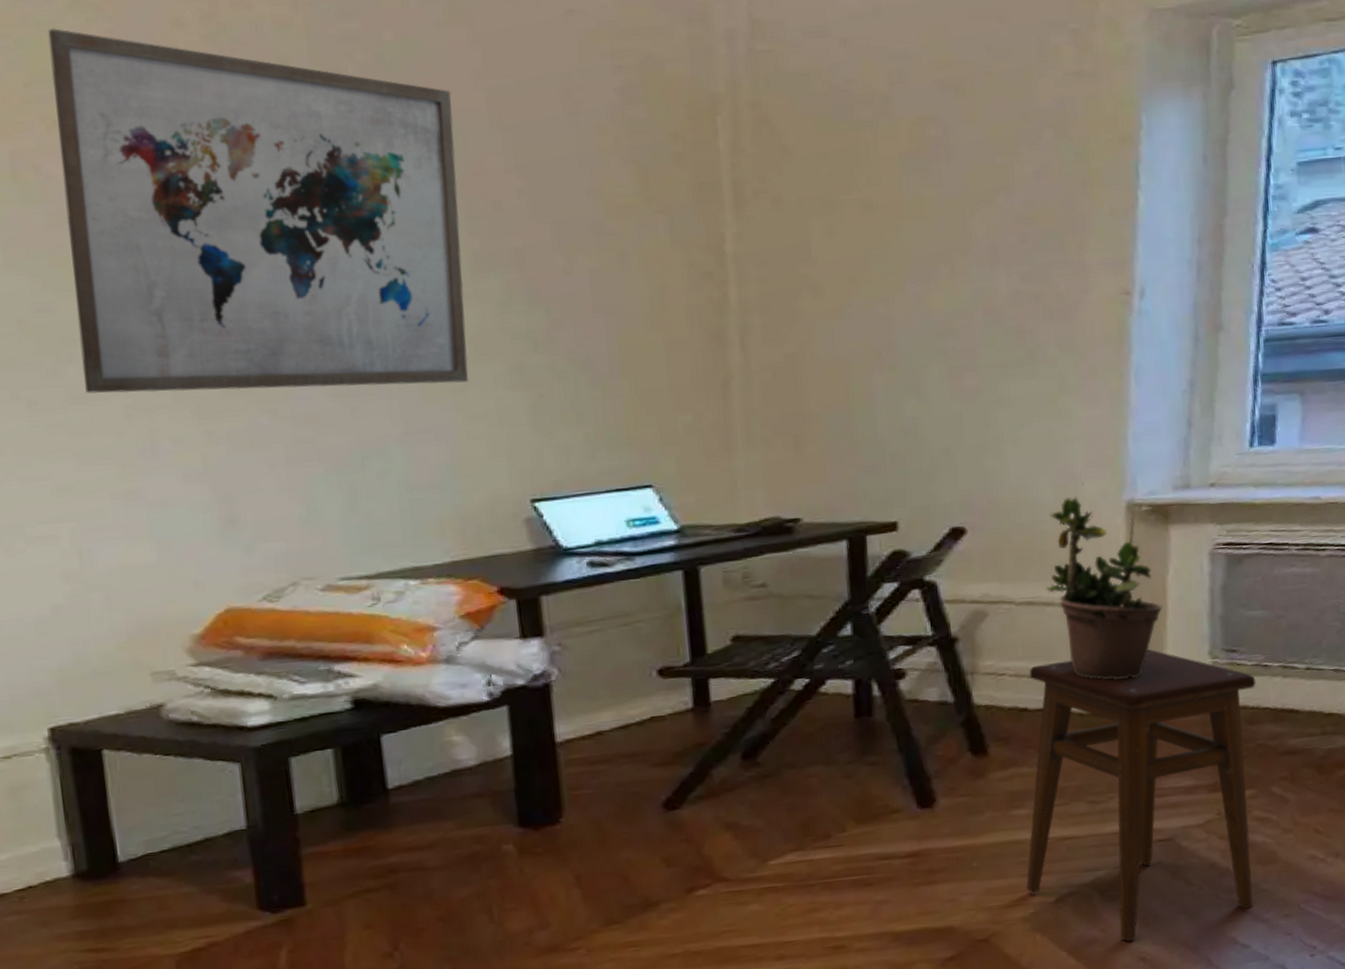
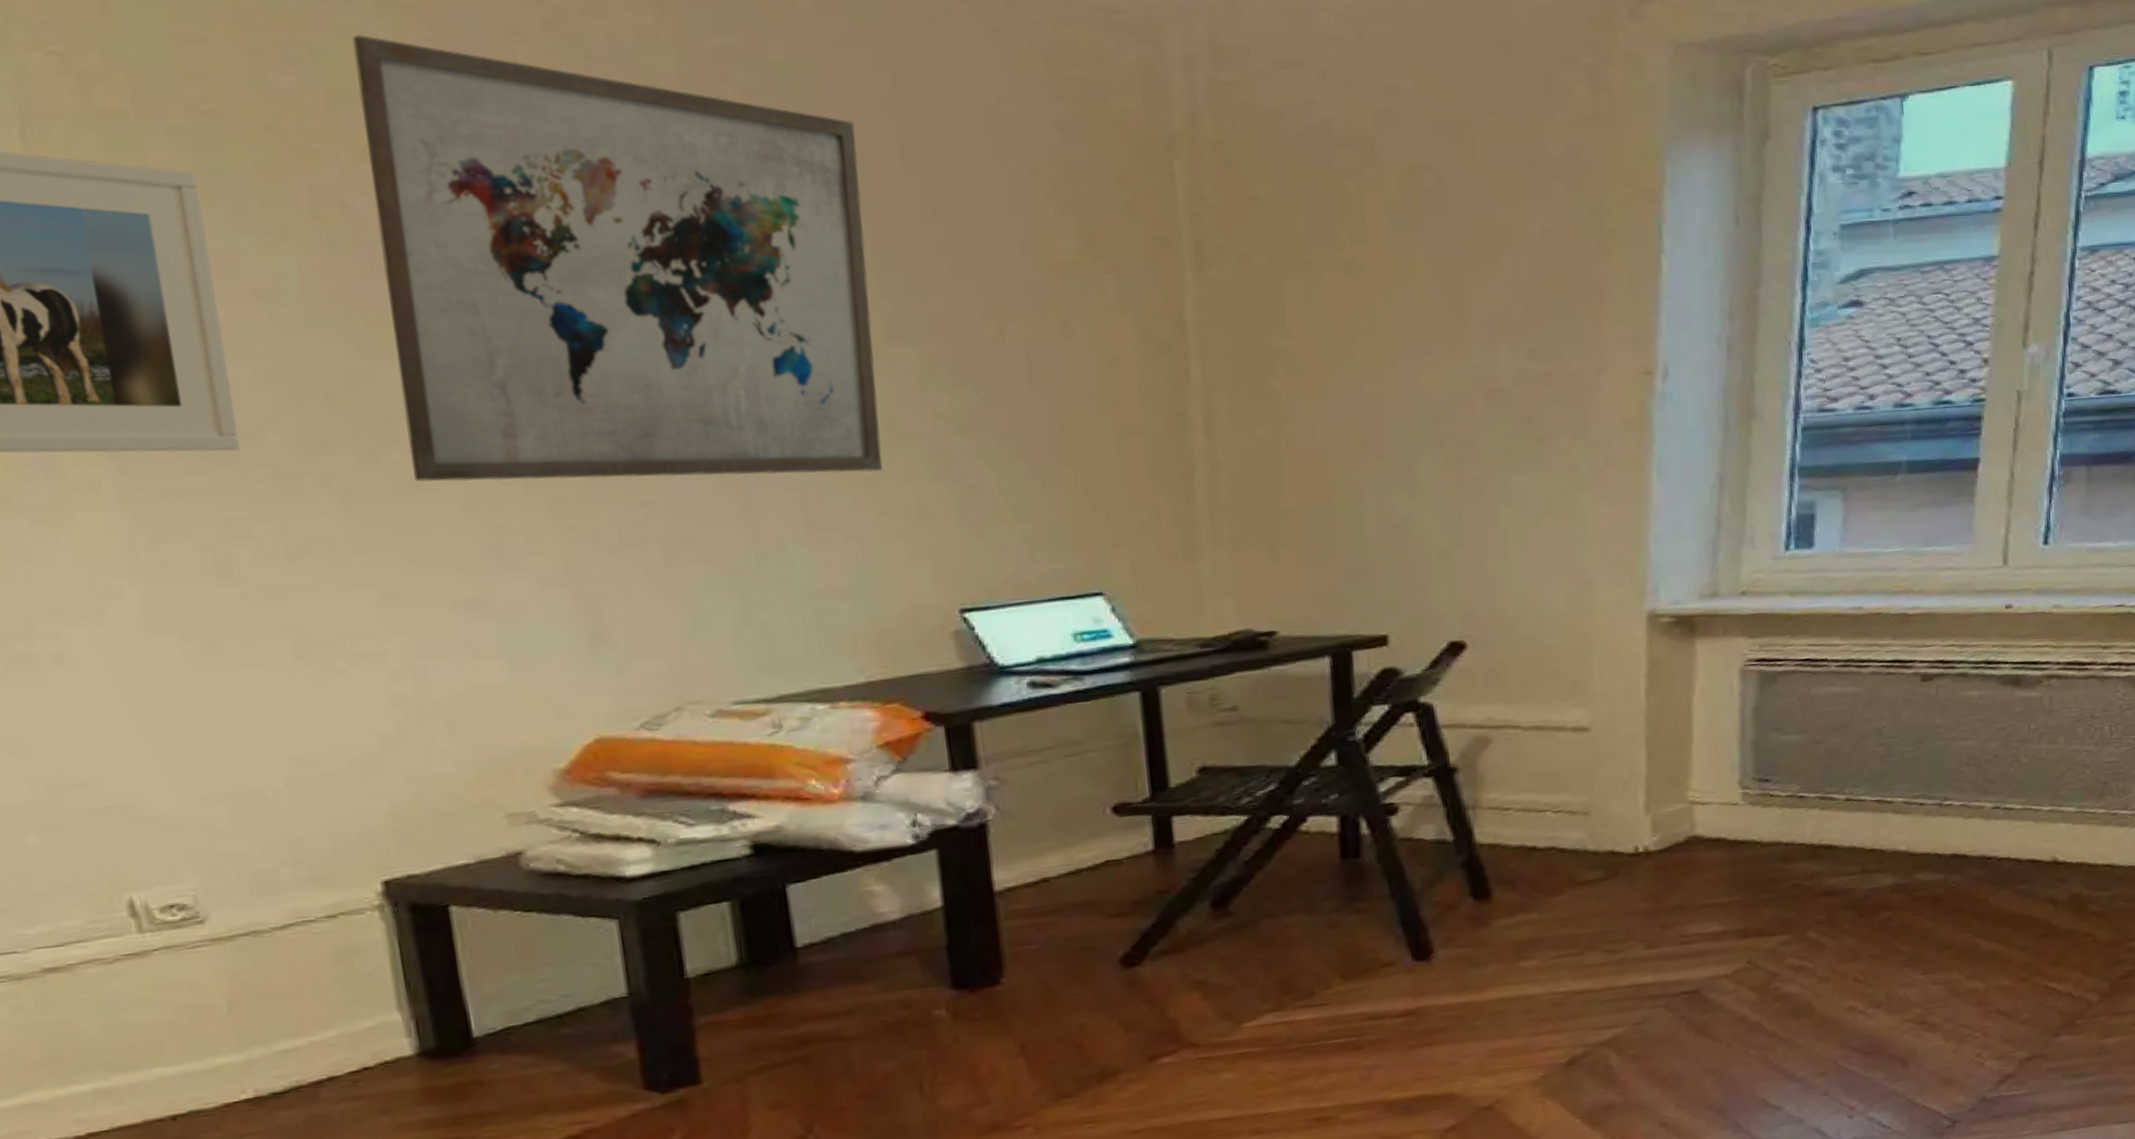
stool: present [1026,649,1256,941] -> none [1535,779,1791,1106]
potted plant: present [1046,484,1163,680] -> none [1557,592,1688,814]

